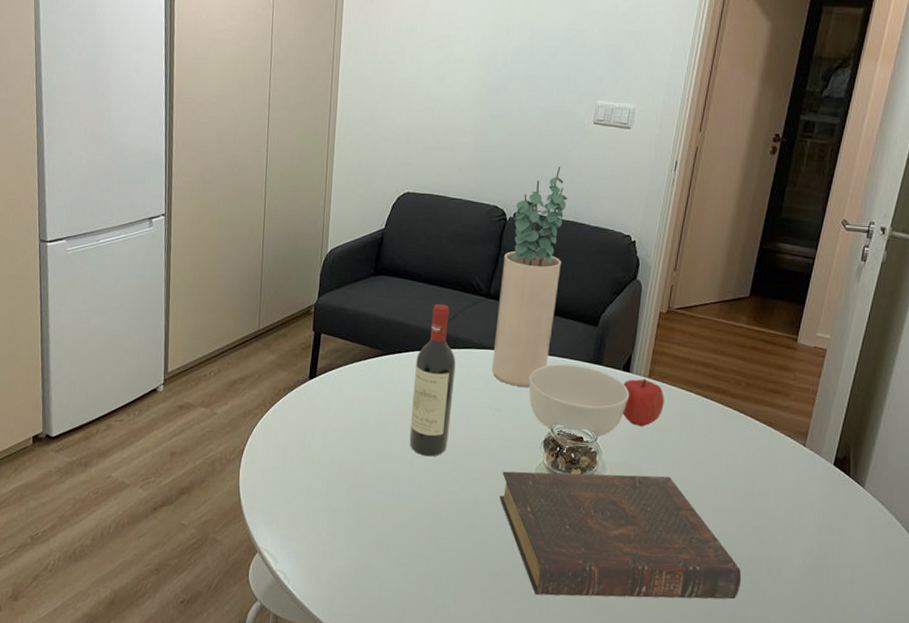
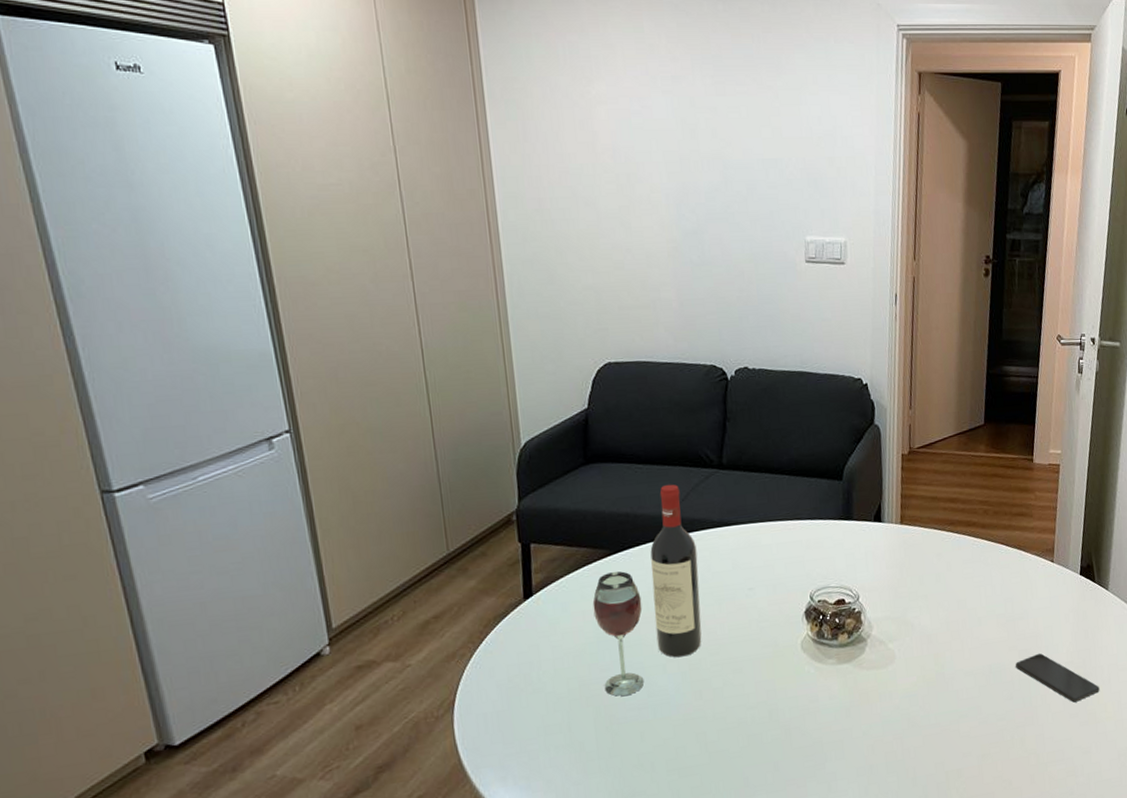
wineglass: none [360,370,403,479] -> present [592,571,645,696]
vase: present [492,166,568,387] -> none [731,313,797,560]
book: present [500,471,742,600] -> none [766,620,1015,774]
bowl: present [528,364,630,442] -> none [779,524,885,606]
fruit: present [623,378,664,427] -> none [876,525,920,576]
smartphone: none [748,534,839,595] -> present [1016,653,1100,703]

